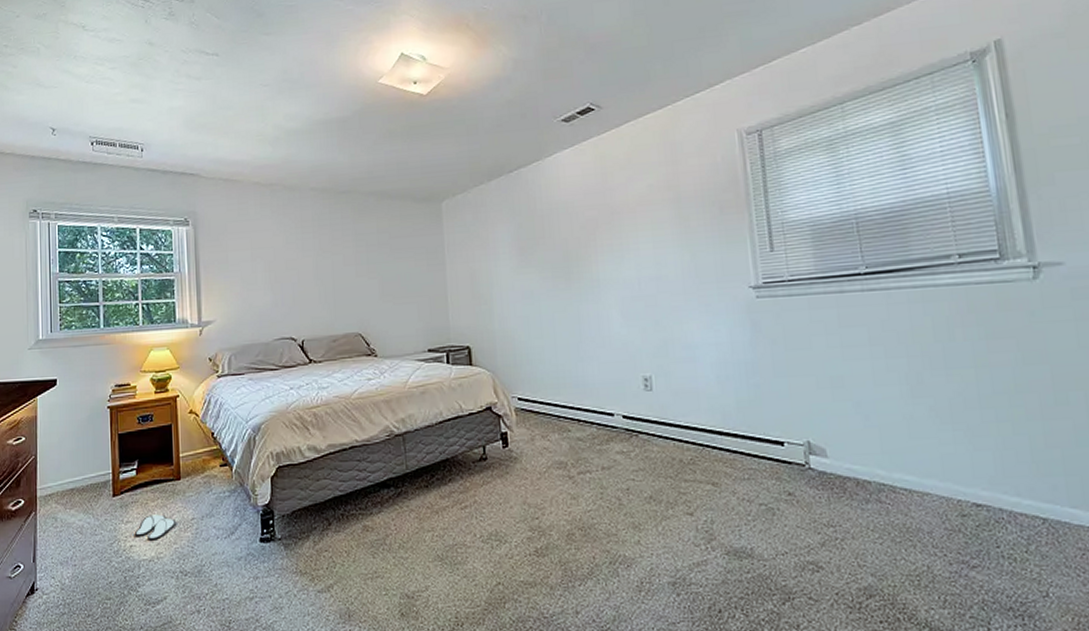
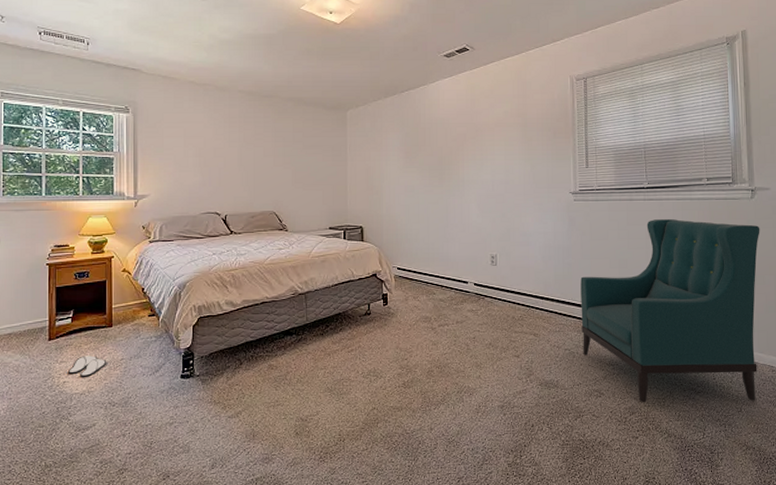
armchair: none [774,315,1072,582] -> present [580,219,760,403]

